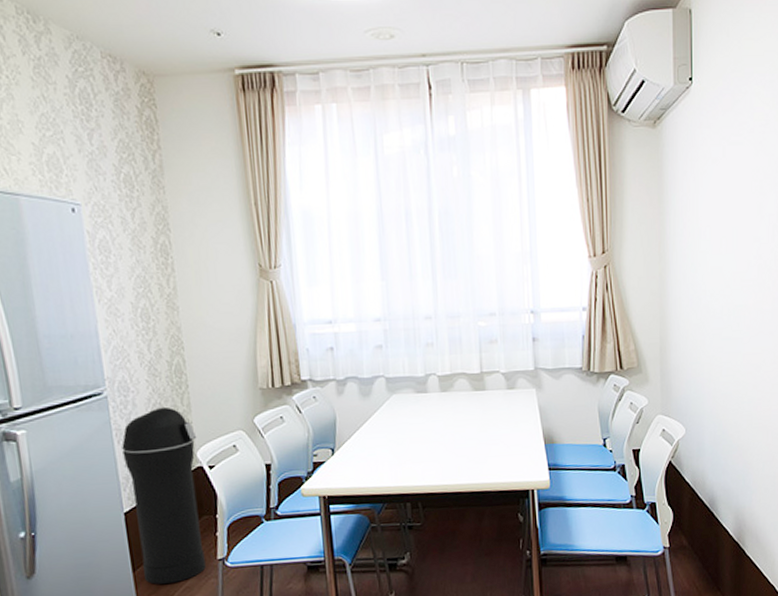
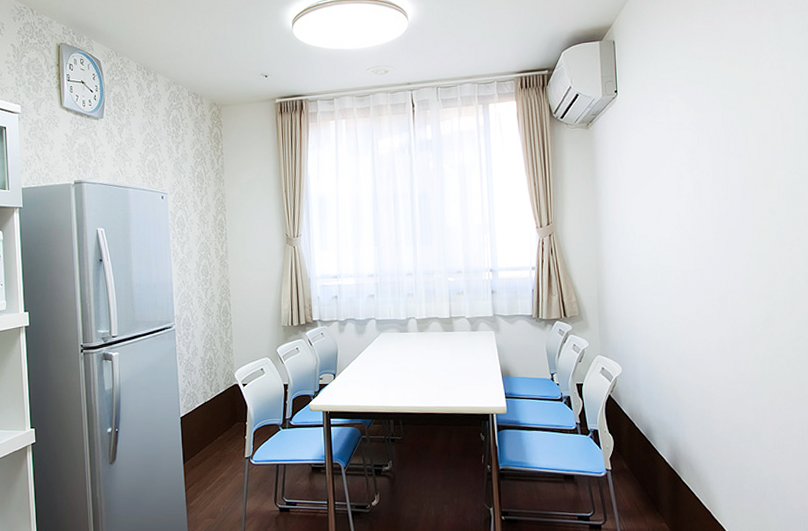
trash can: present [122,406,206,585] -> none [182,338,236,474]

